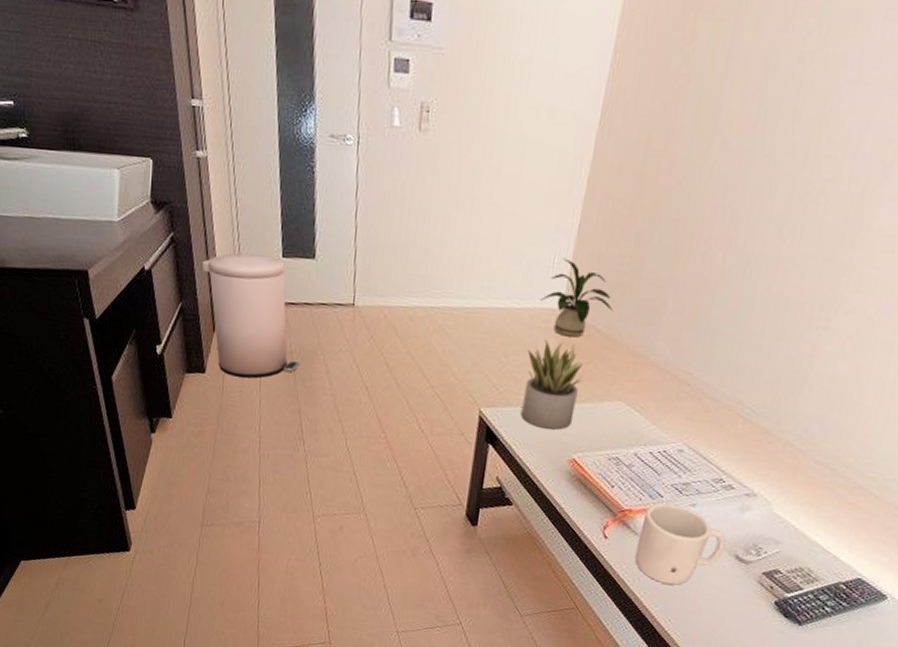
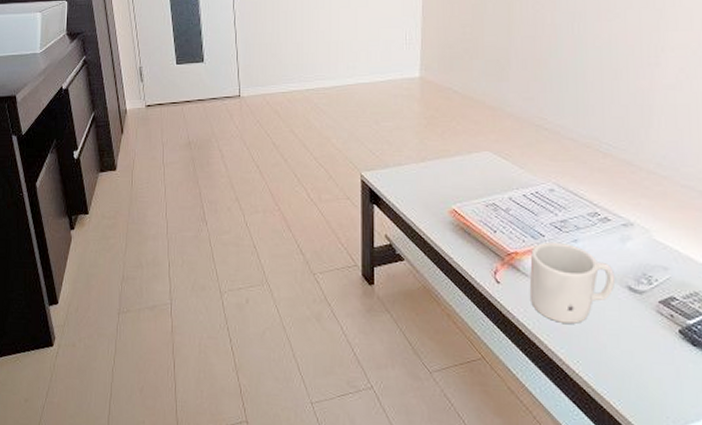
pedal bin: present [201,253,300,379] -> none [109,65,198,170]
succulent plant: present [521,339,583,430] -> none [395,104,449,184]
house plant: present [541,258,614,338] -> none [400,35,466,100]

